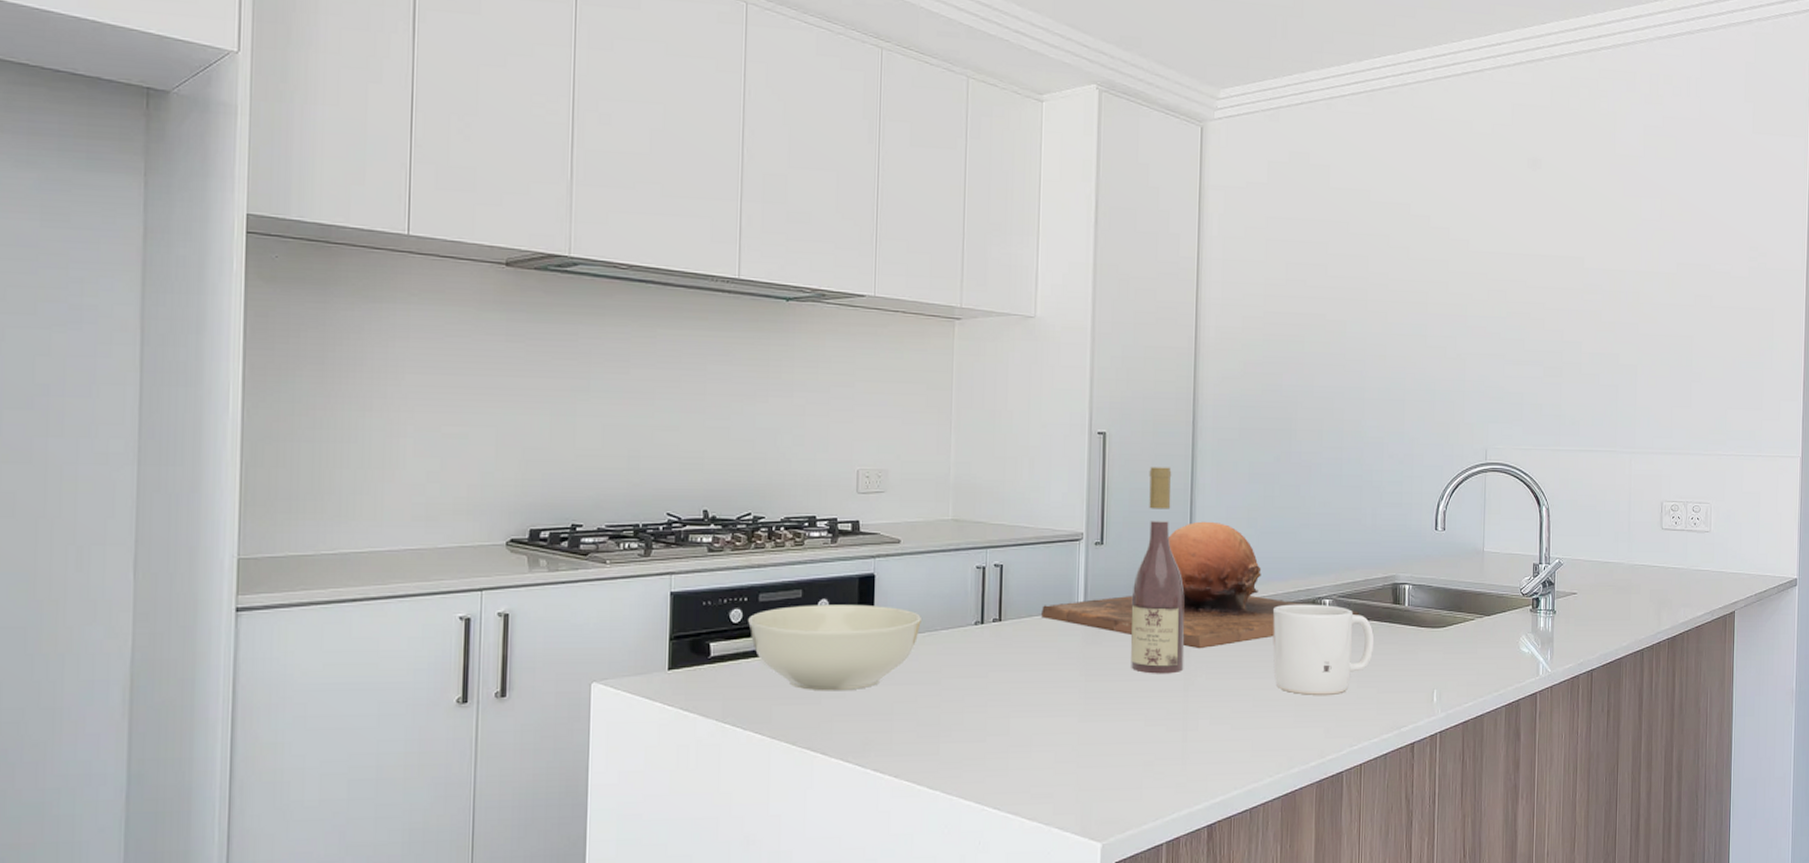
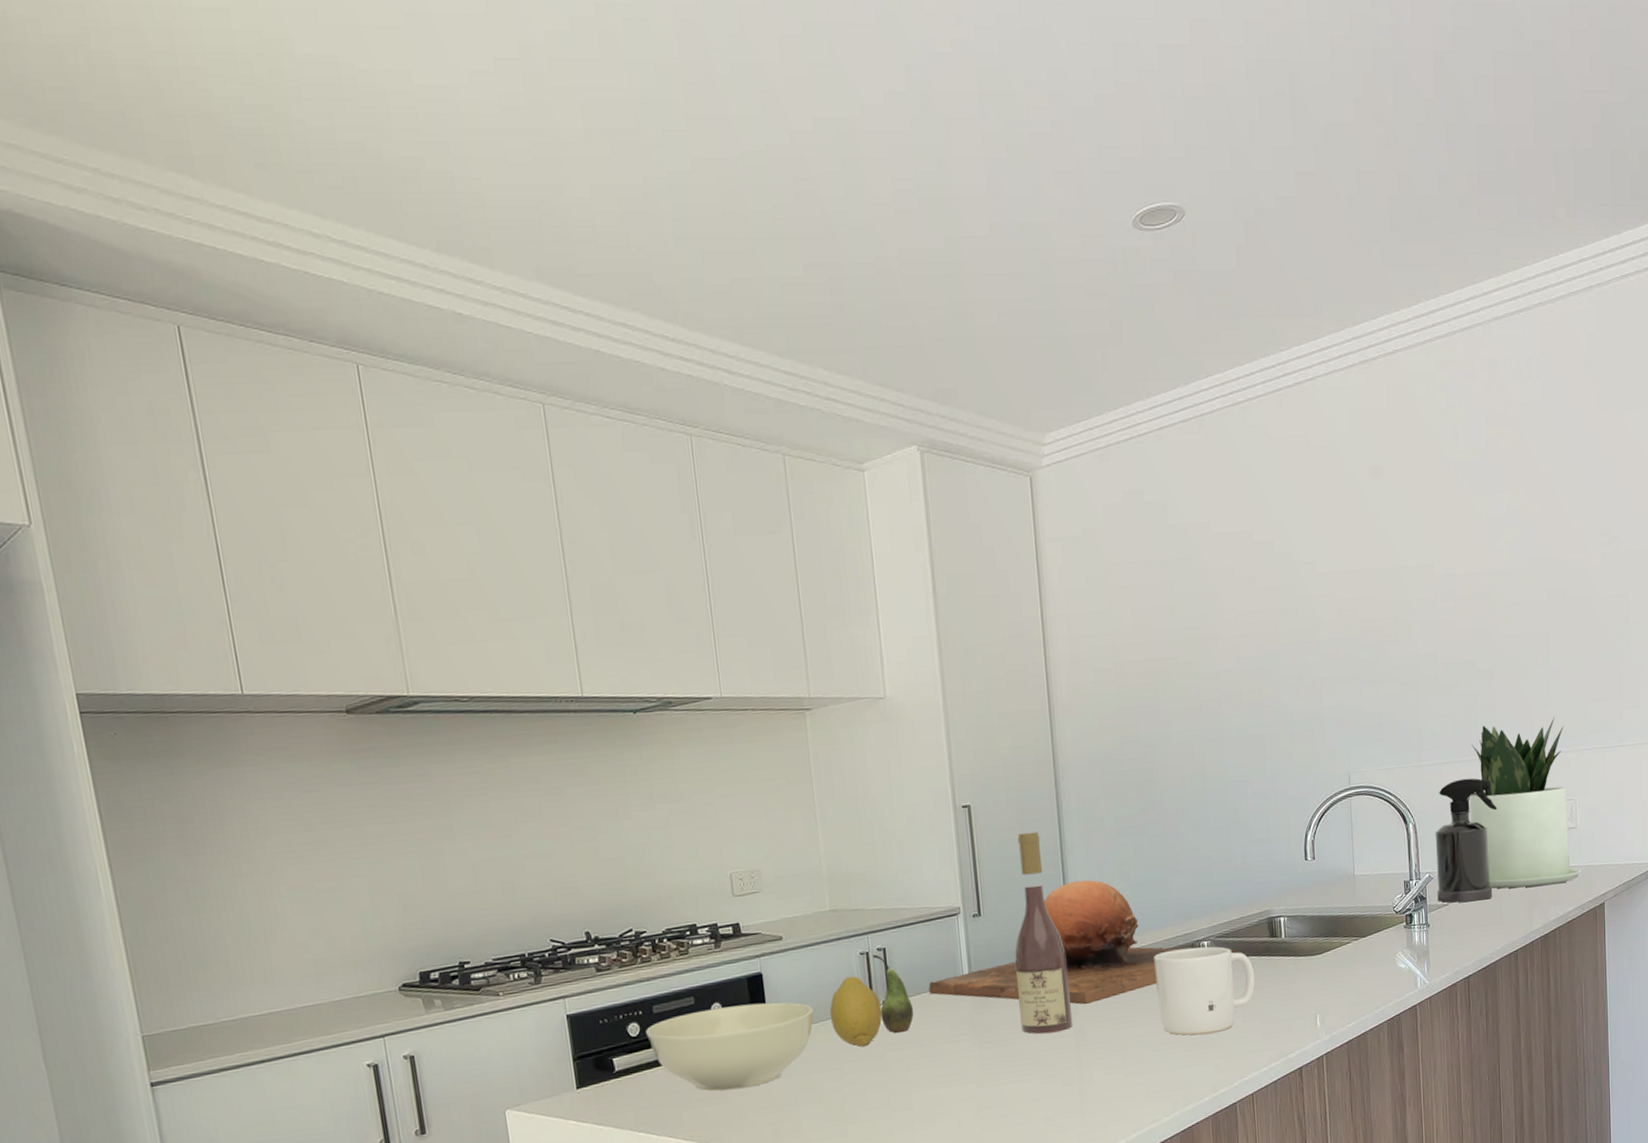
fruit: none [937,589,991,664] -> present [829,976,883,1047]
fruit: none [988,570,1023,653] -> present [872,954,914,1033]
spray bottle: none [1566,468,1633,593] -> present [1435,778,1498,903]
planter: none [1603,419,1714,587] -> present [1469,716,1582,889]

